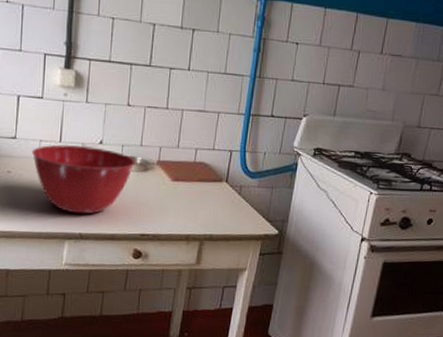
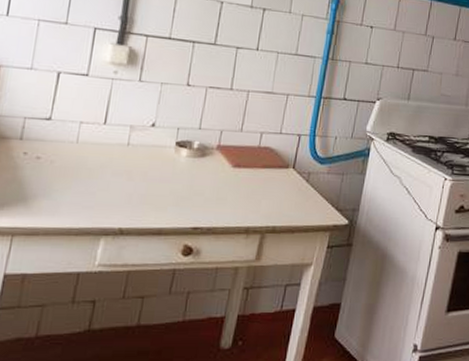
mixing bowl: present [31,144,135,214] -> none [68,126,192,206]

